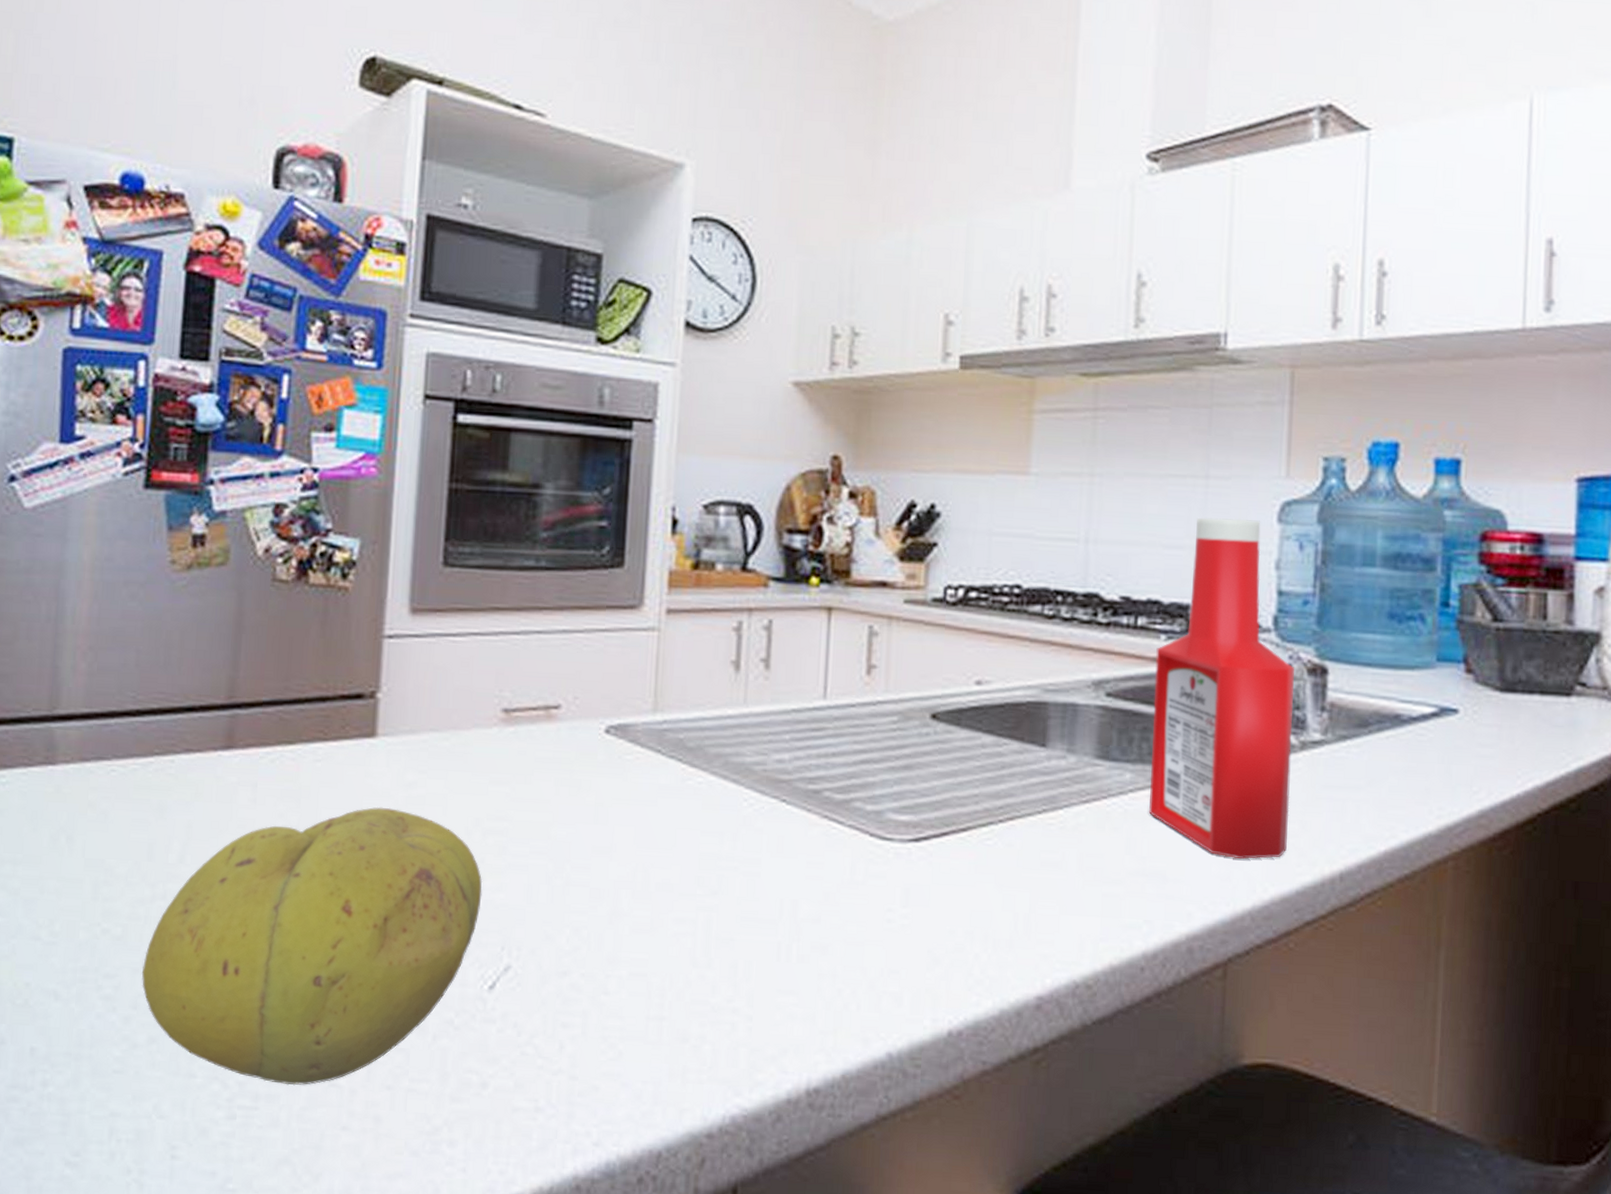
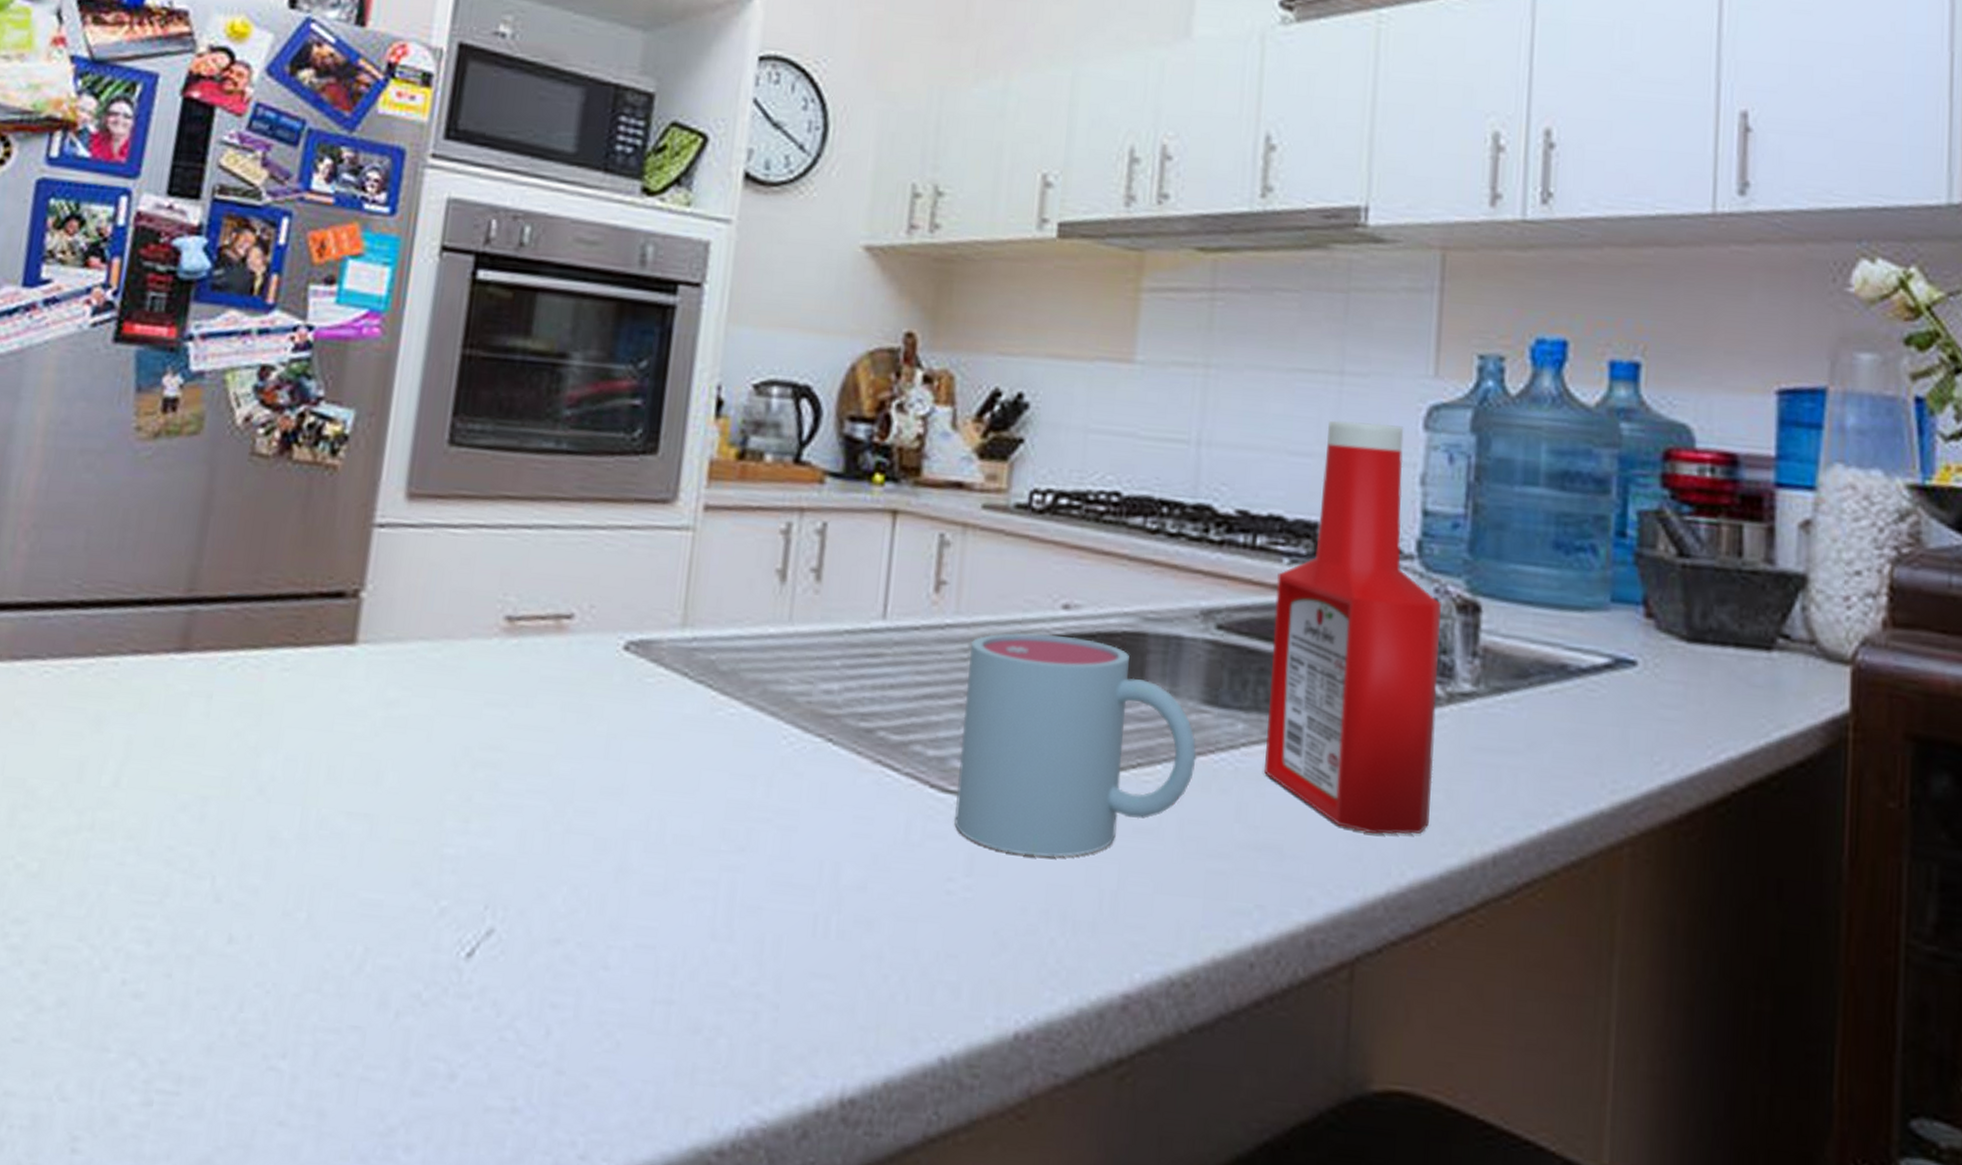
fruit: present [141,806,483,1086] -> none [55,728,468,1067]
mug: none [891,705,1092,889] -> present [954,632,1197,857]

